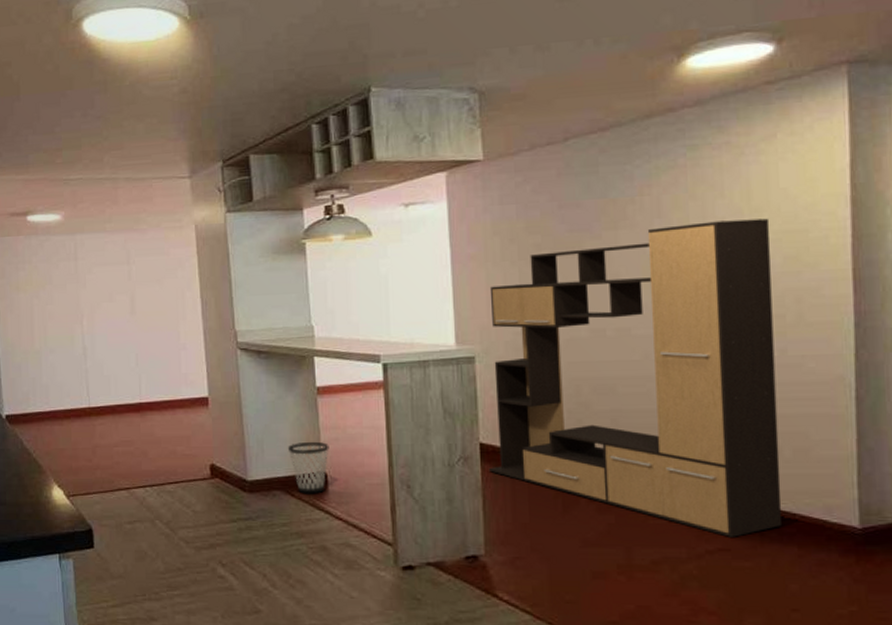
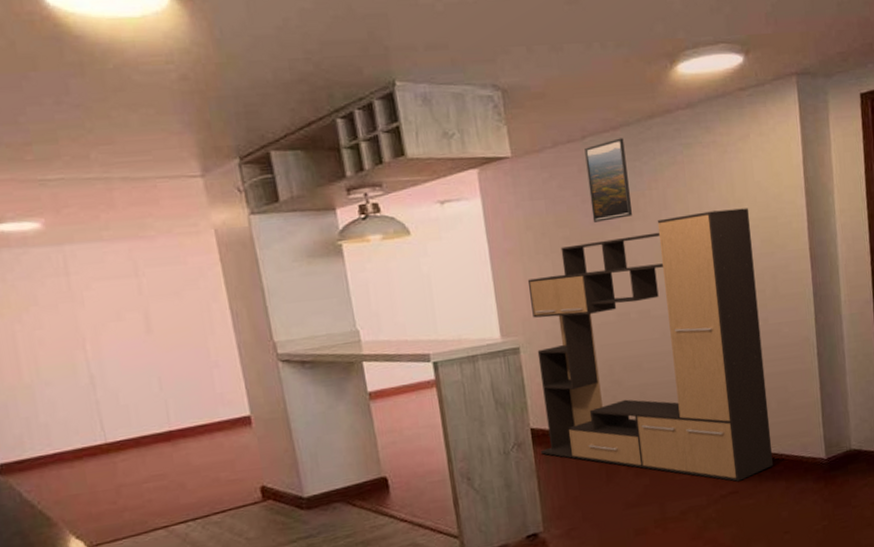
wastebasket: present [287,441,329,494] -> none [343,447,388,502]
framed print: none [566,139,617,230] -> present [584,138,632,222]

